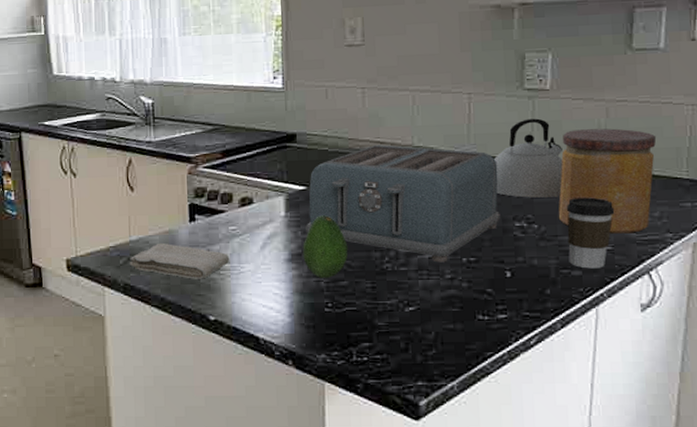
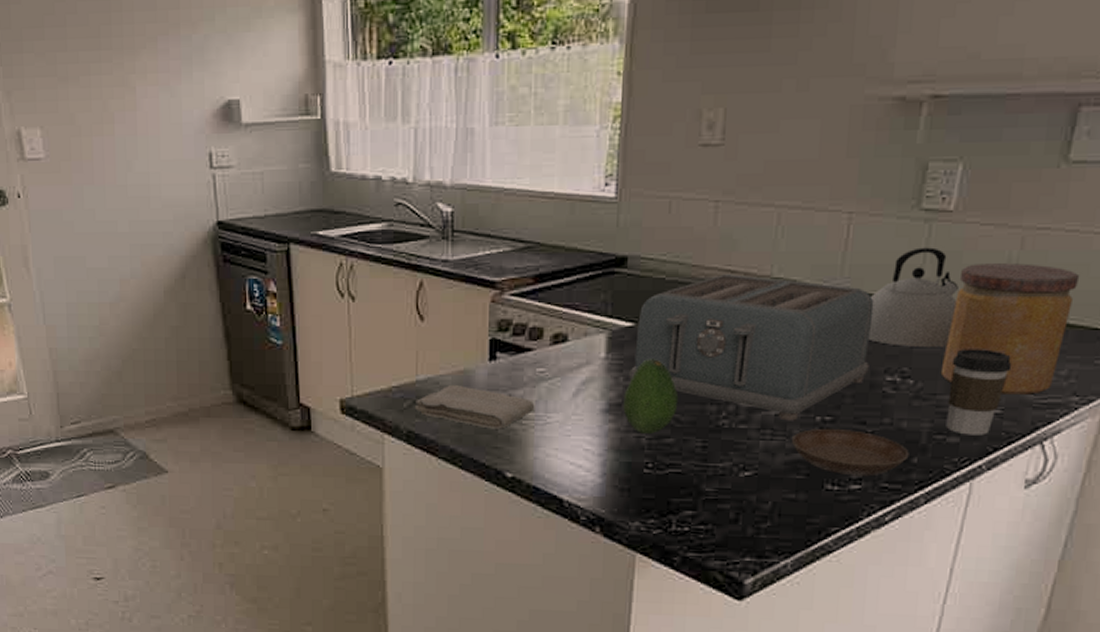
saucer: none [445,267,543,307] -> present [792,428,909,477]

